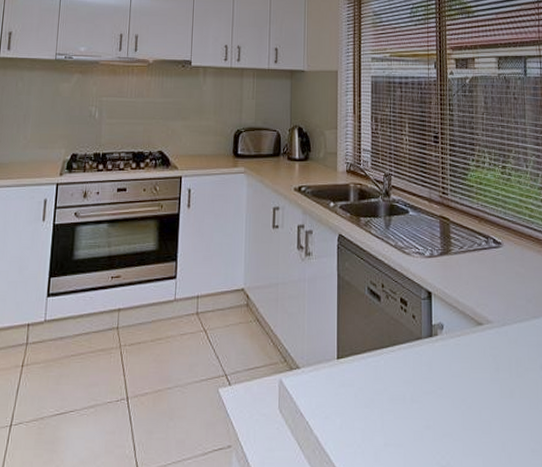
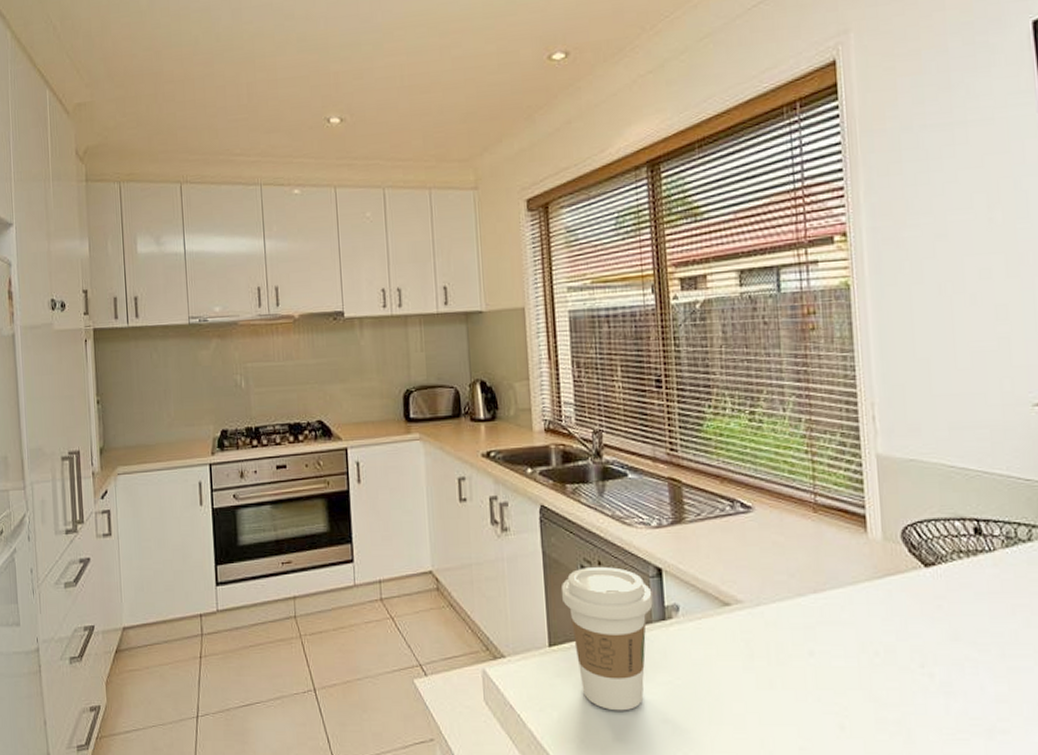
coffee cup: none [350,289,423,418] -> present [560,567,653,711]

